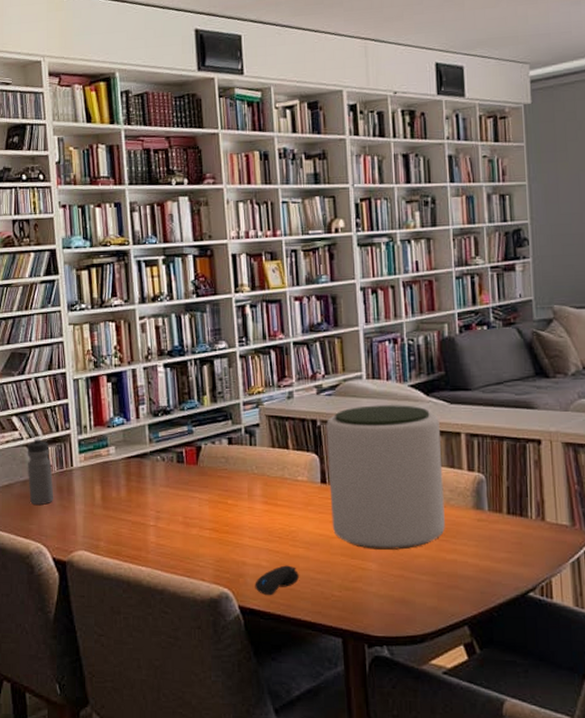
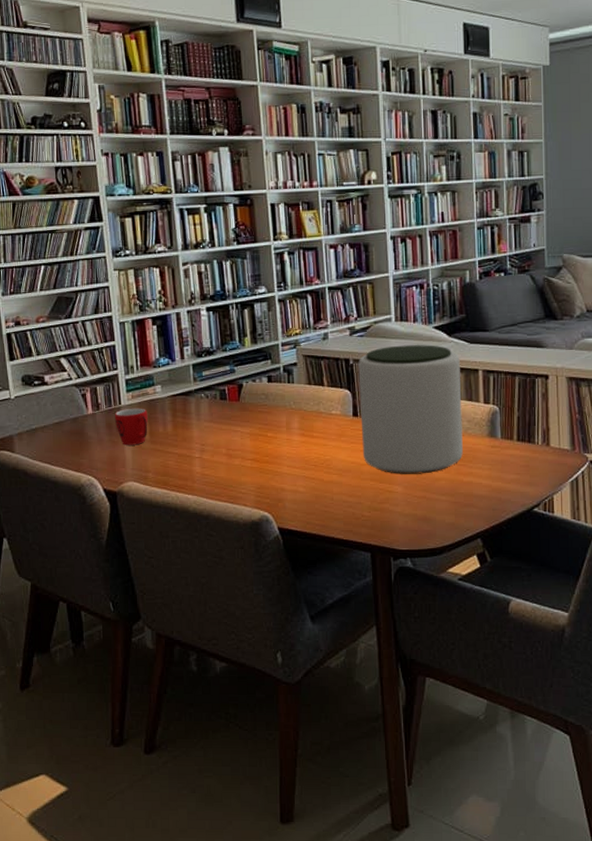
water bottle: present [27,438,54,505] -> none [76,378,104,440]
mug: none [66,470,101,511] -> present [114,408,148,446]
computer mouse: present [255,565,299,595] -> none [292,490,332,517]

